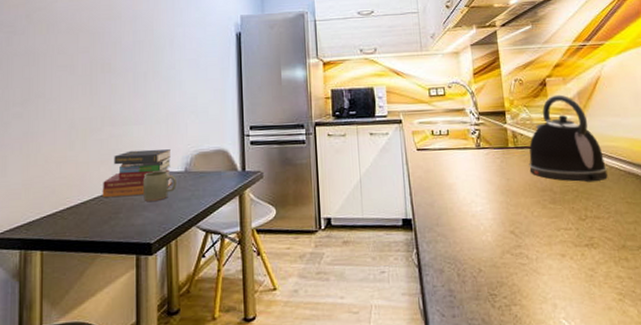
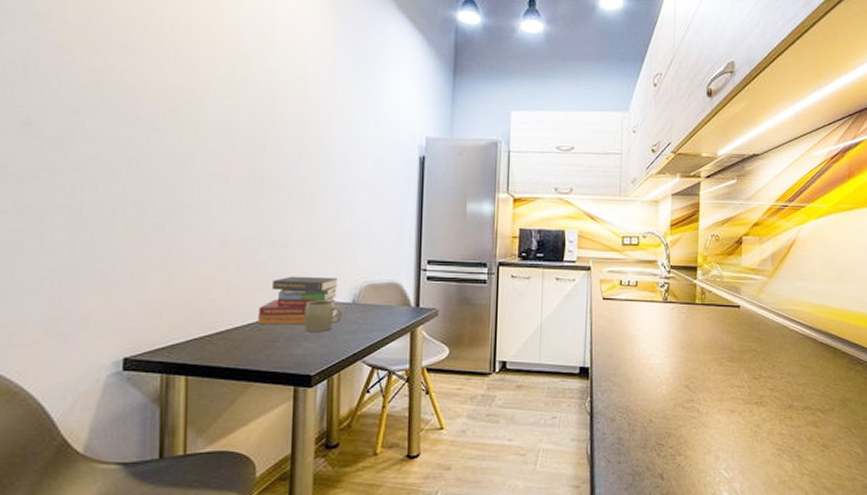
kettle: present [529,94,608,182] -> none [713,254,788,342]

